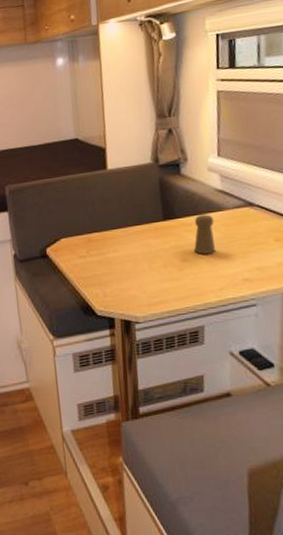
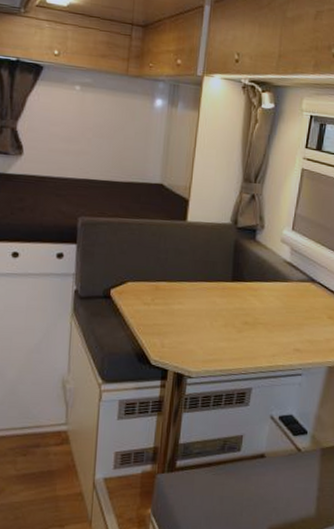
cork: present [194,214,216,254] -> none [256,282,279,320]

